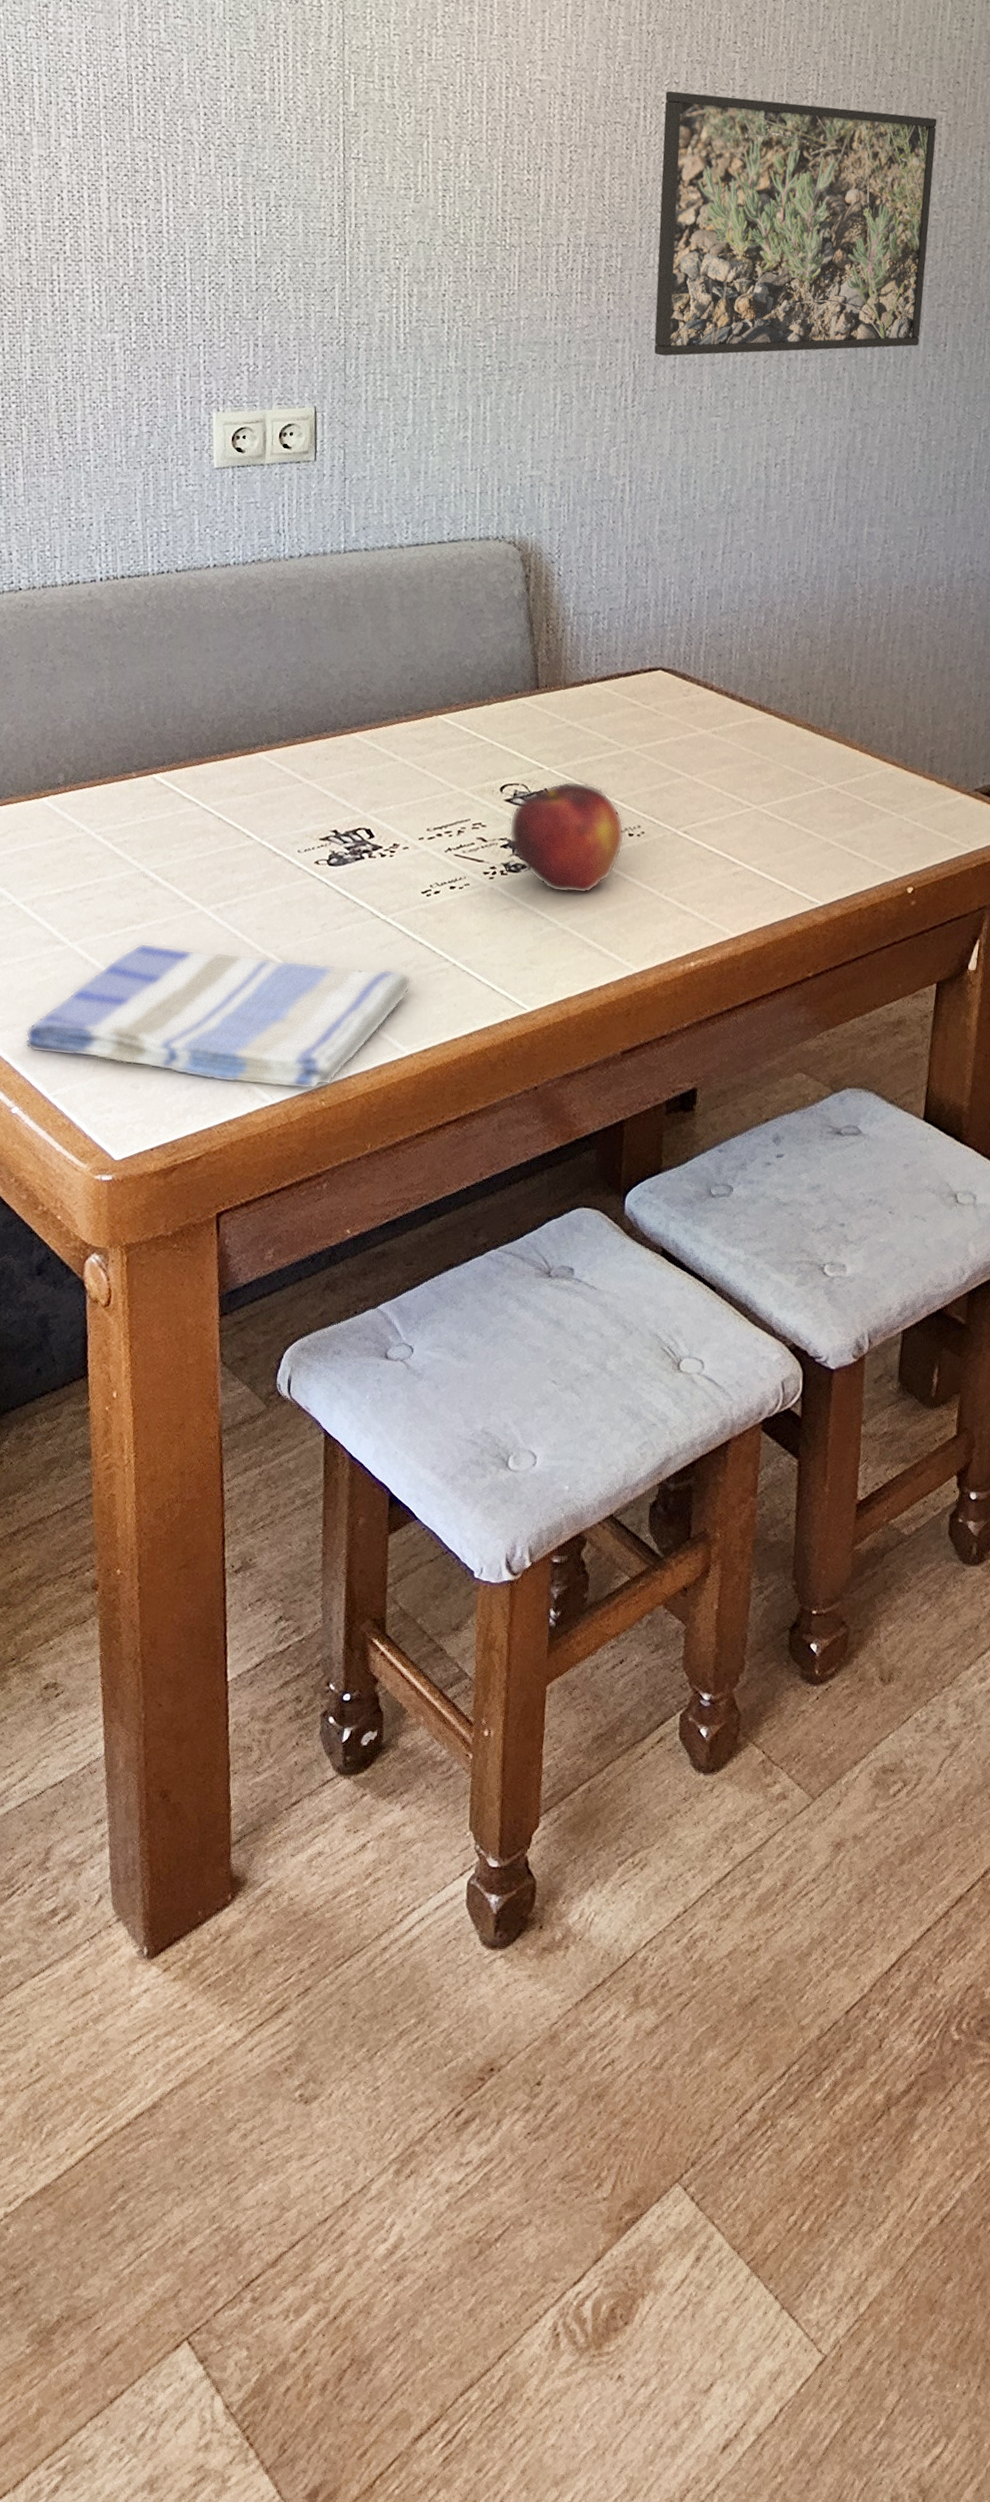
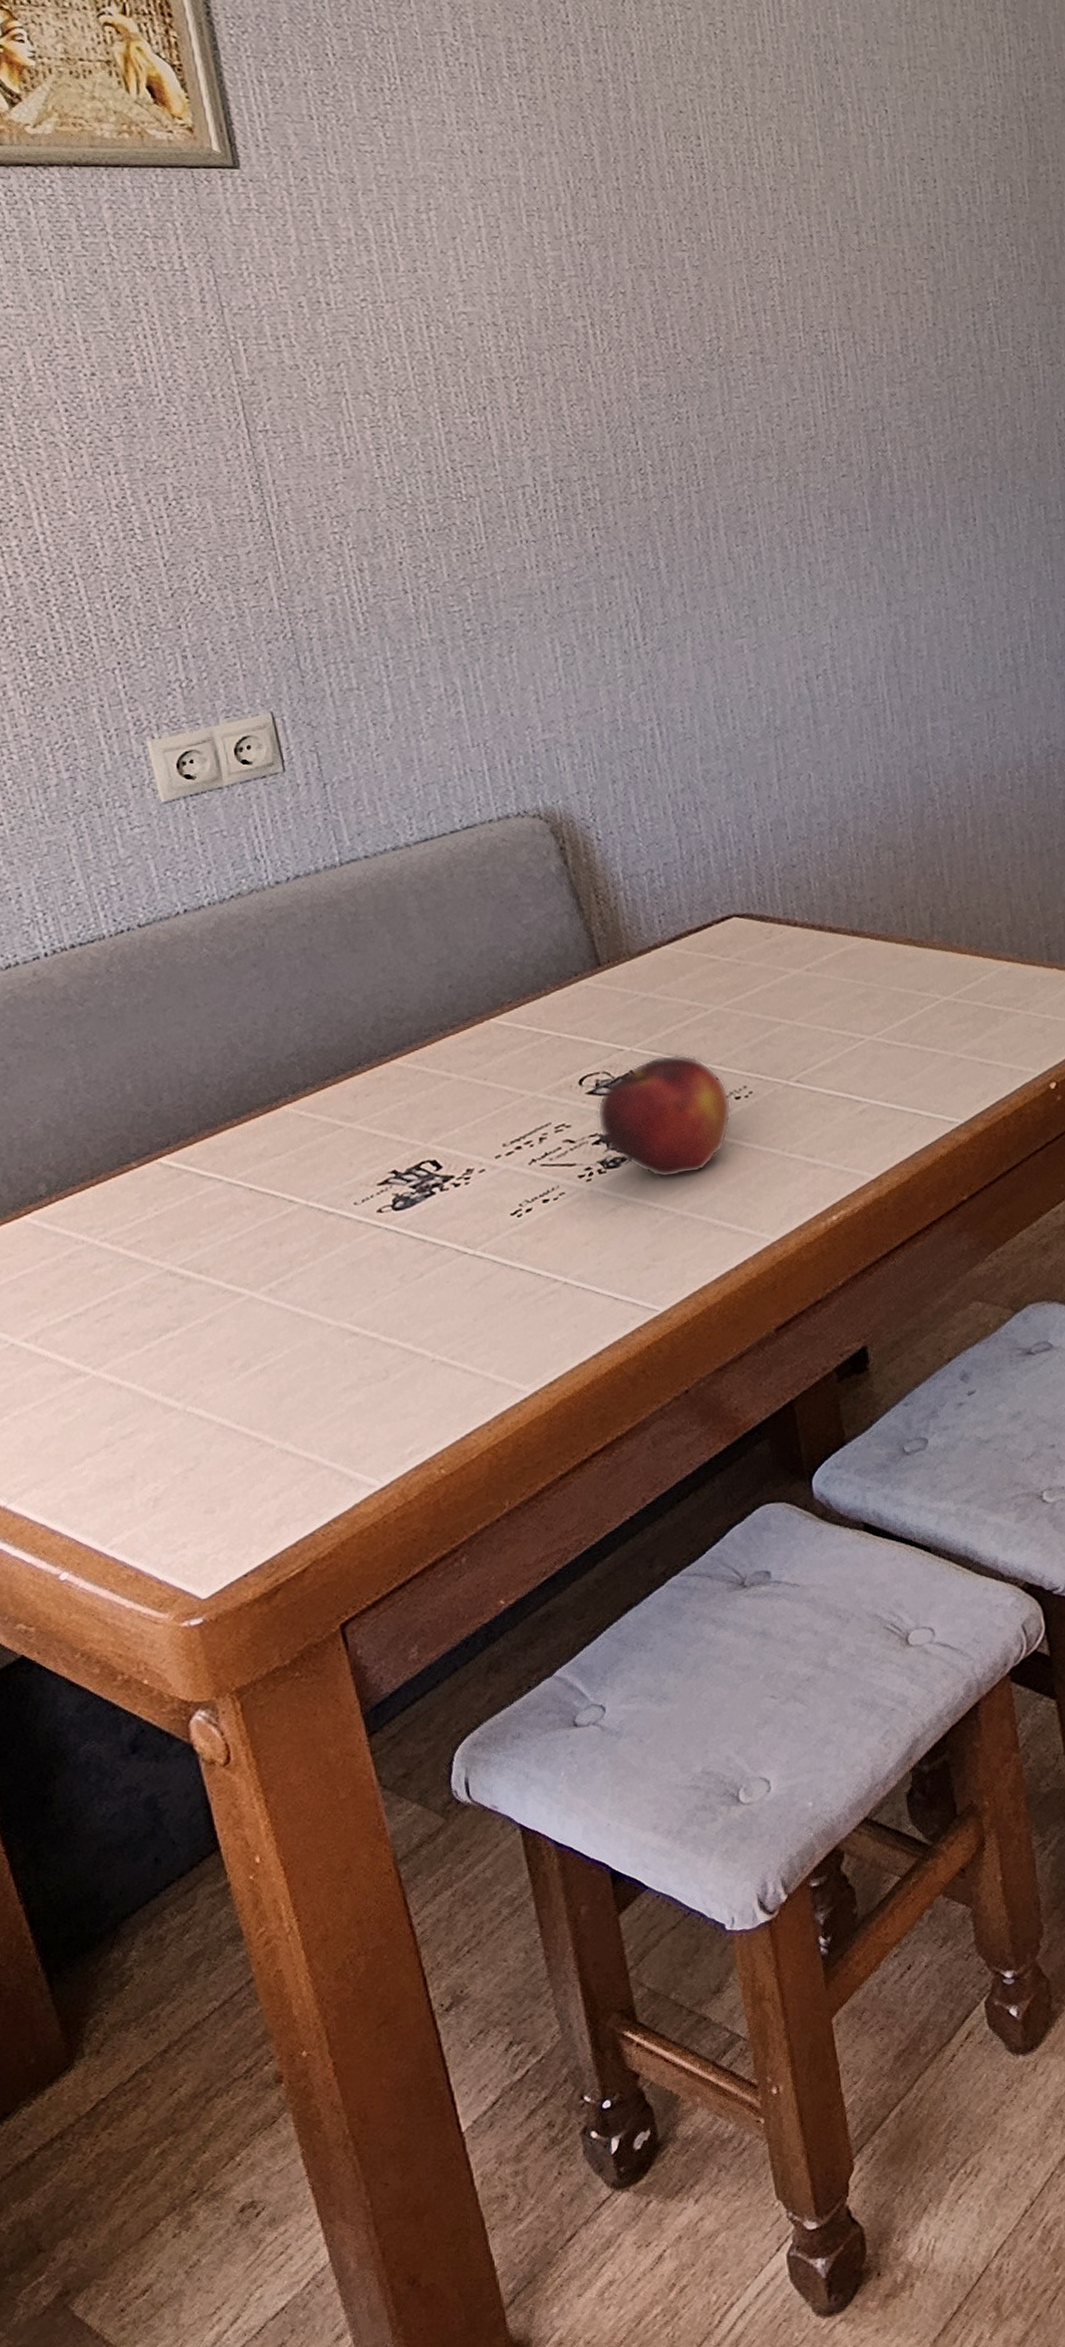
dish towel: present [24,942,412,1090] -> none [59,1304,521,1505]
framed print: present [654,90,937,356] -> none [612,288,946,585]

